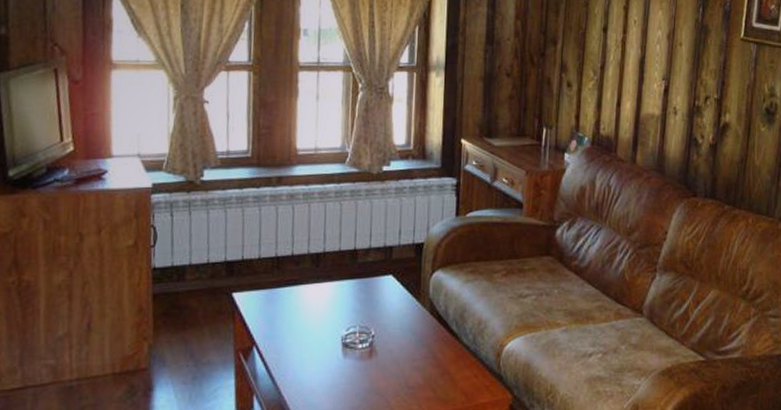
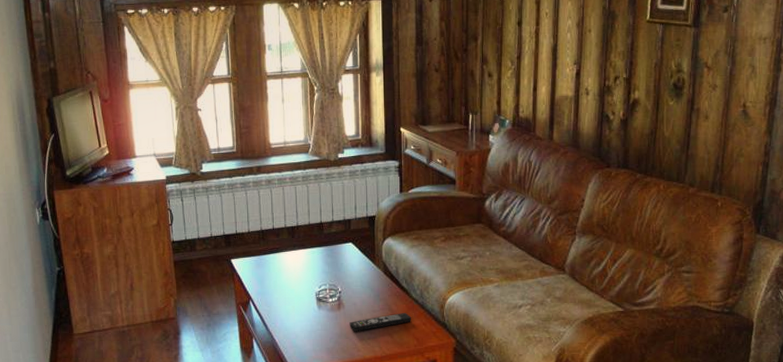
remote control: none [382,361,461,386] -> present [349,312,412,332]

